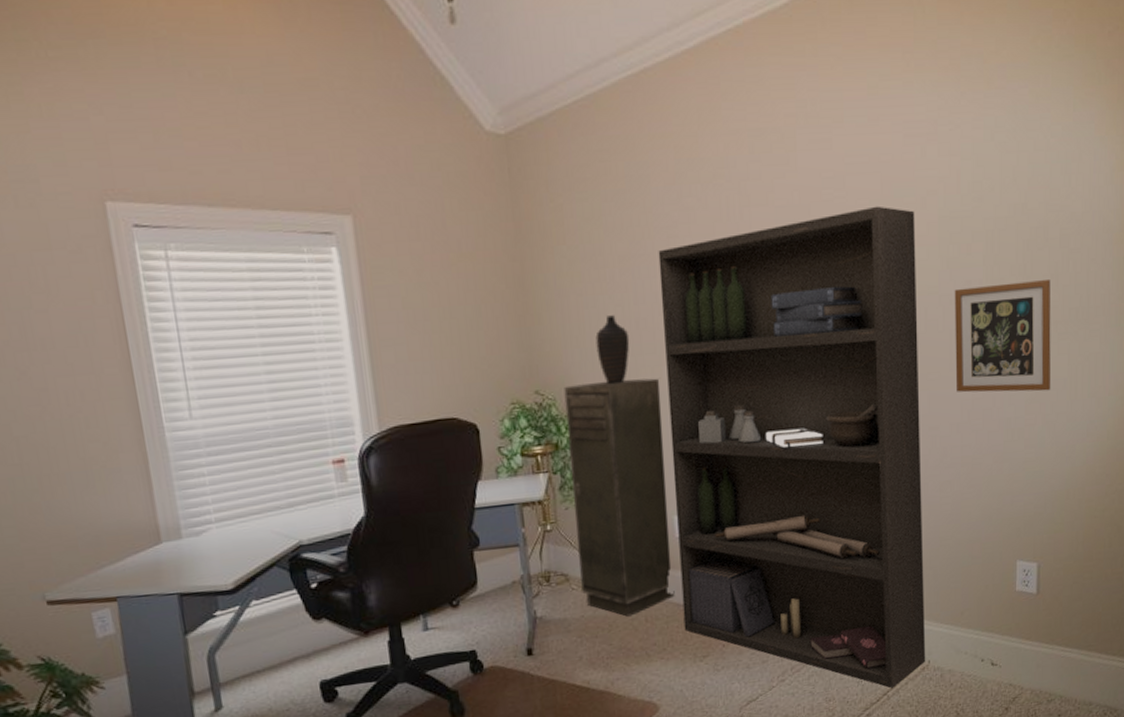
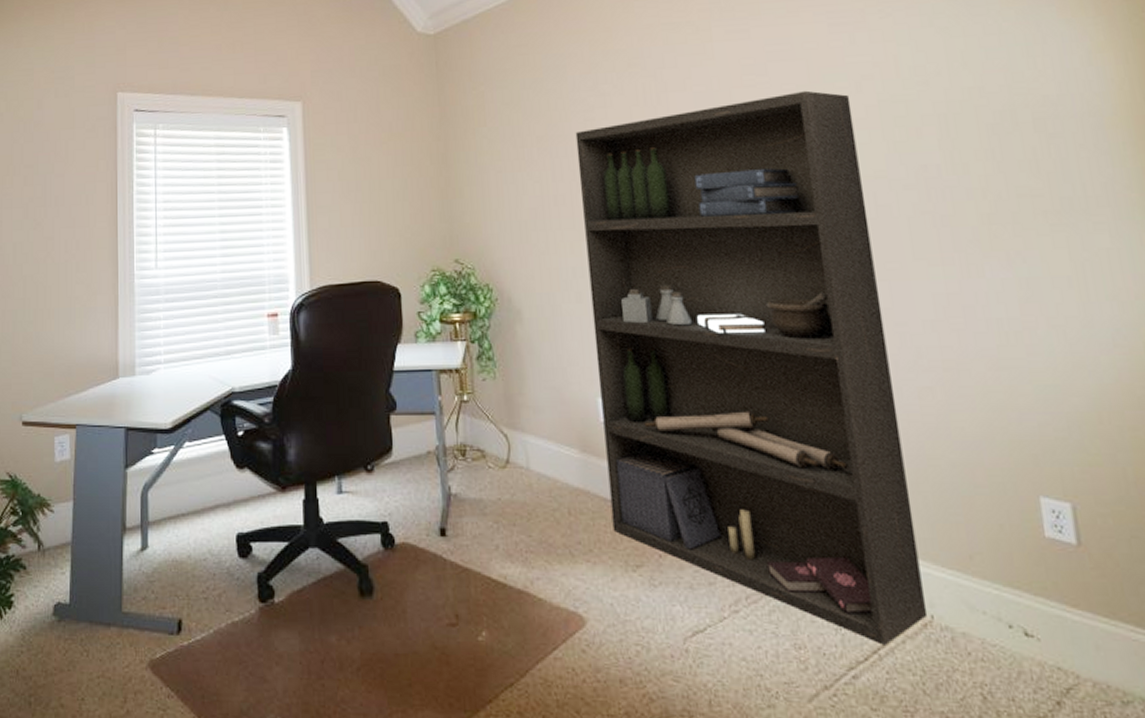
storage cabinet: present [564,378,675,617] -> none [483,252,601,506]
decorative vase: present [595,315,630,385] -> none [514,191,549,258]
picture frame: present [954,278,1051,393] -> none [906,164,1052,290]

